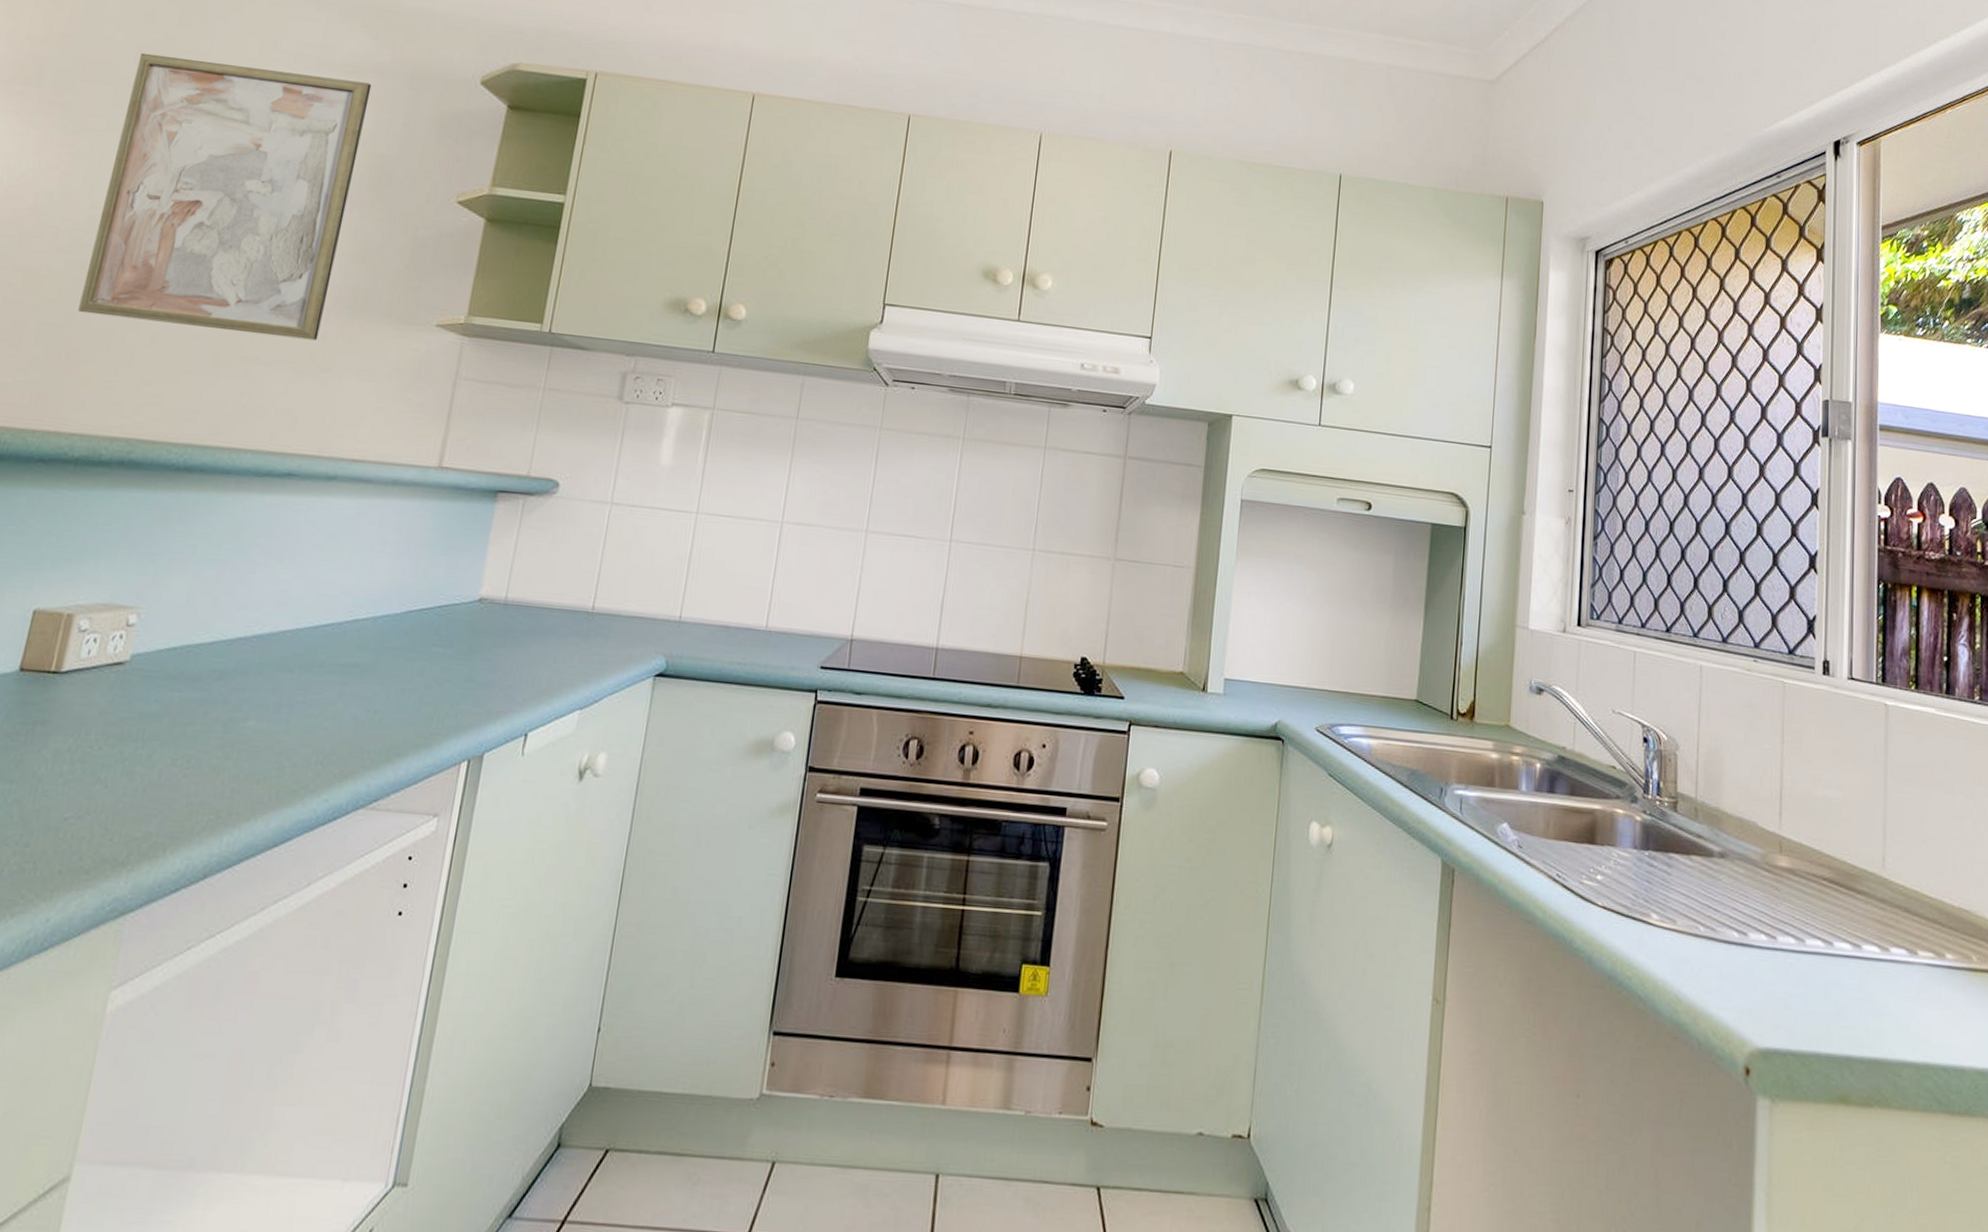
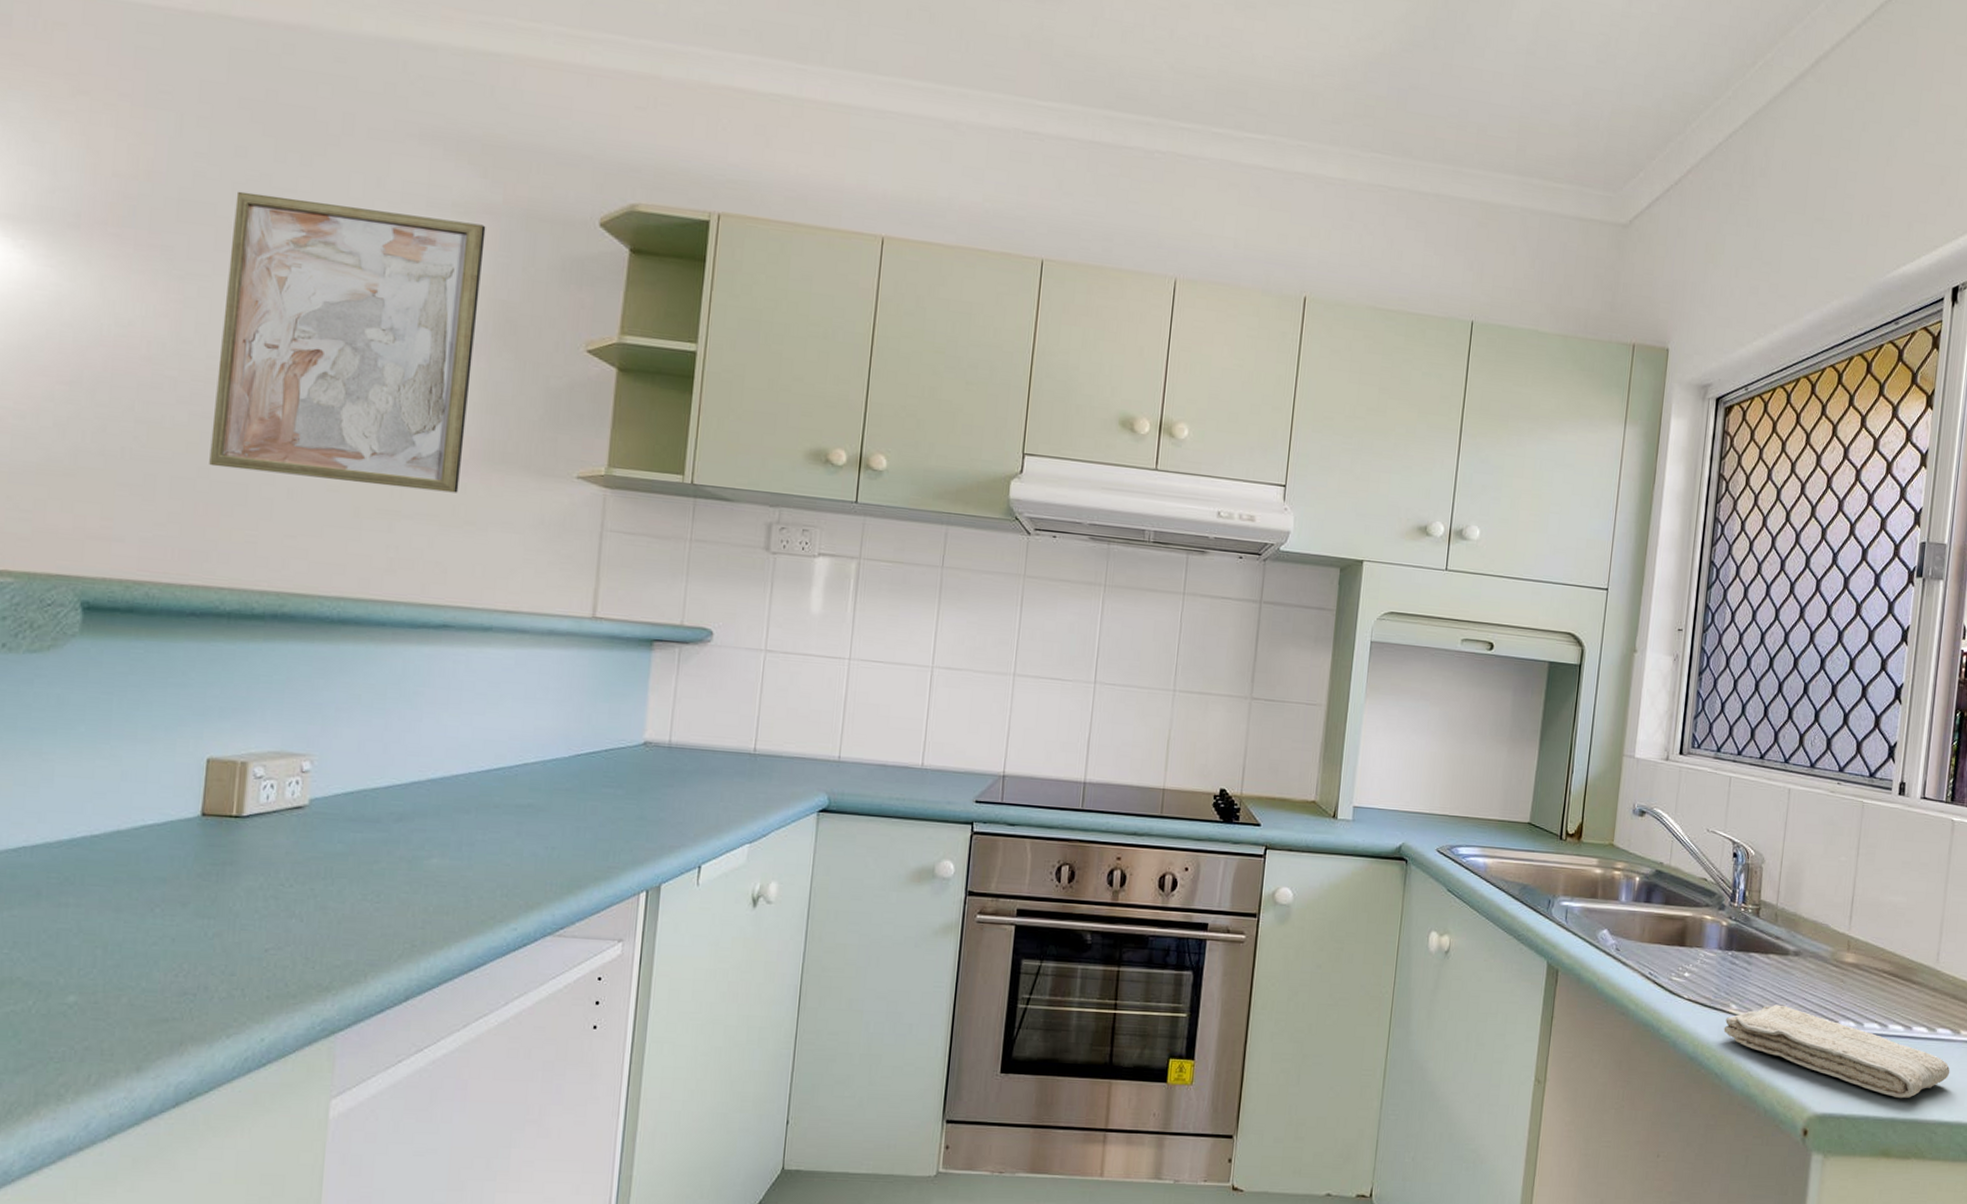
washcloth: none [1645,915,1910,1033] -> present [1723,1004,1950,1099]

